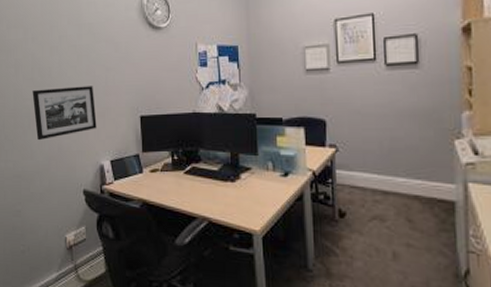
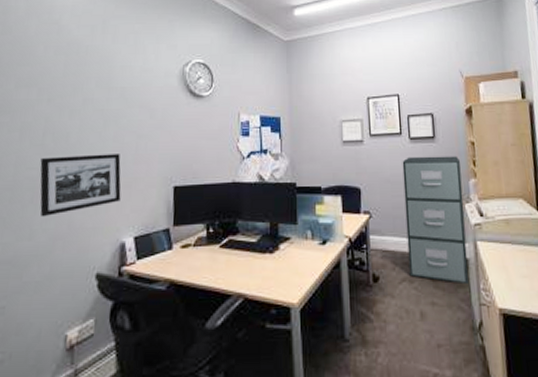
filing cabinet: none [375,84,456,229] -> present [402,156,469,285]

